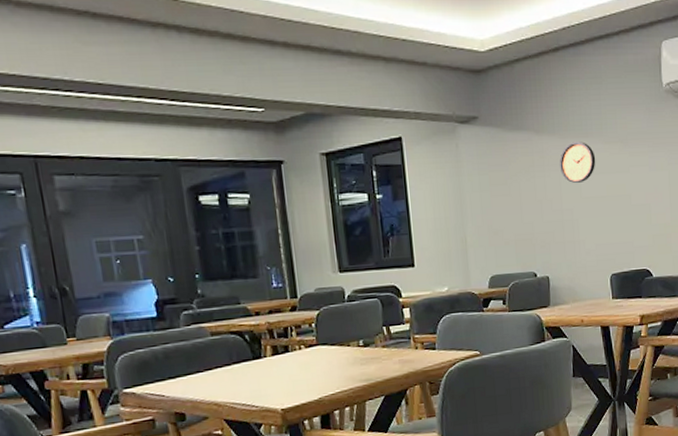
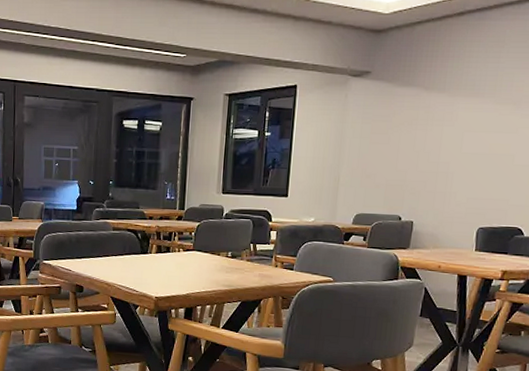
clock: present [559,141,596,184] -> none [444,100,484,140]

